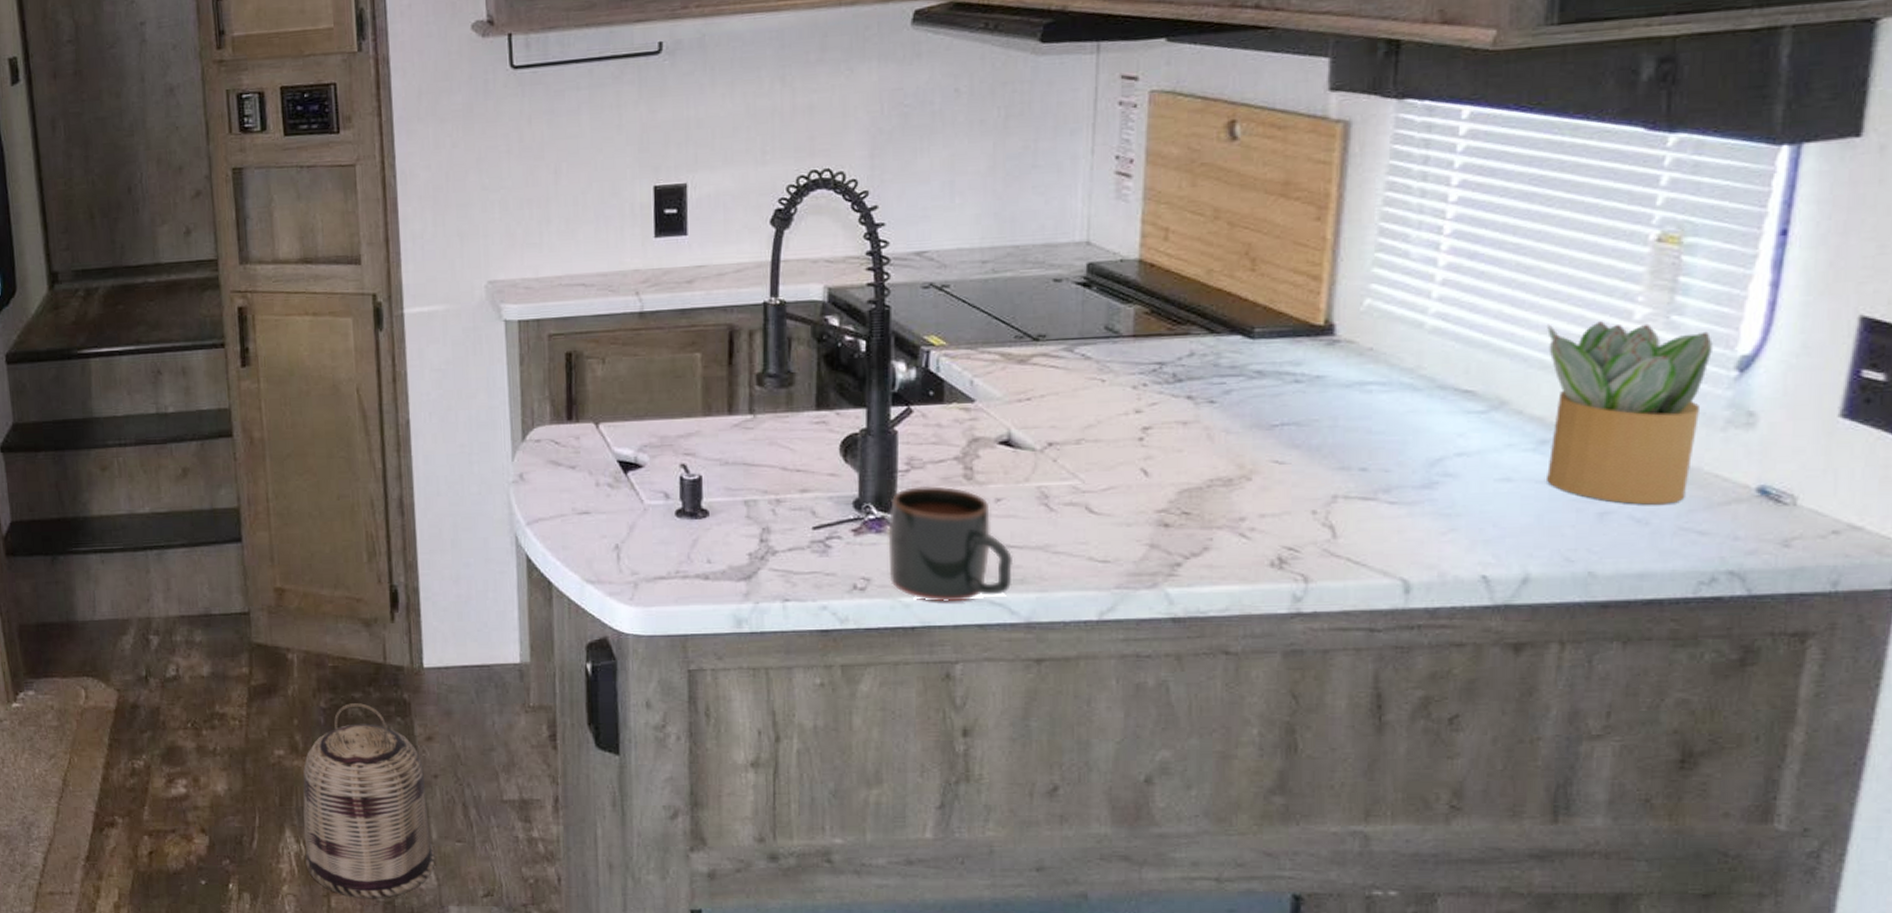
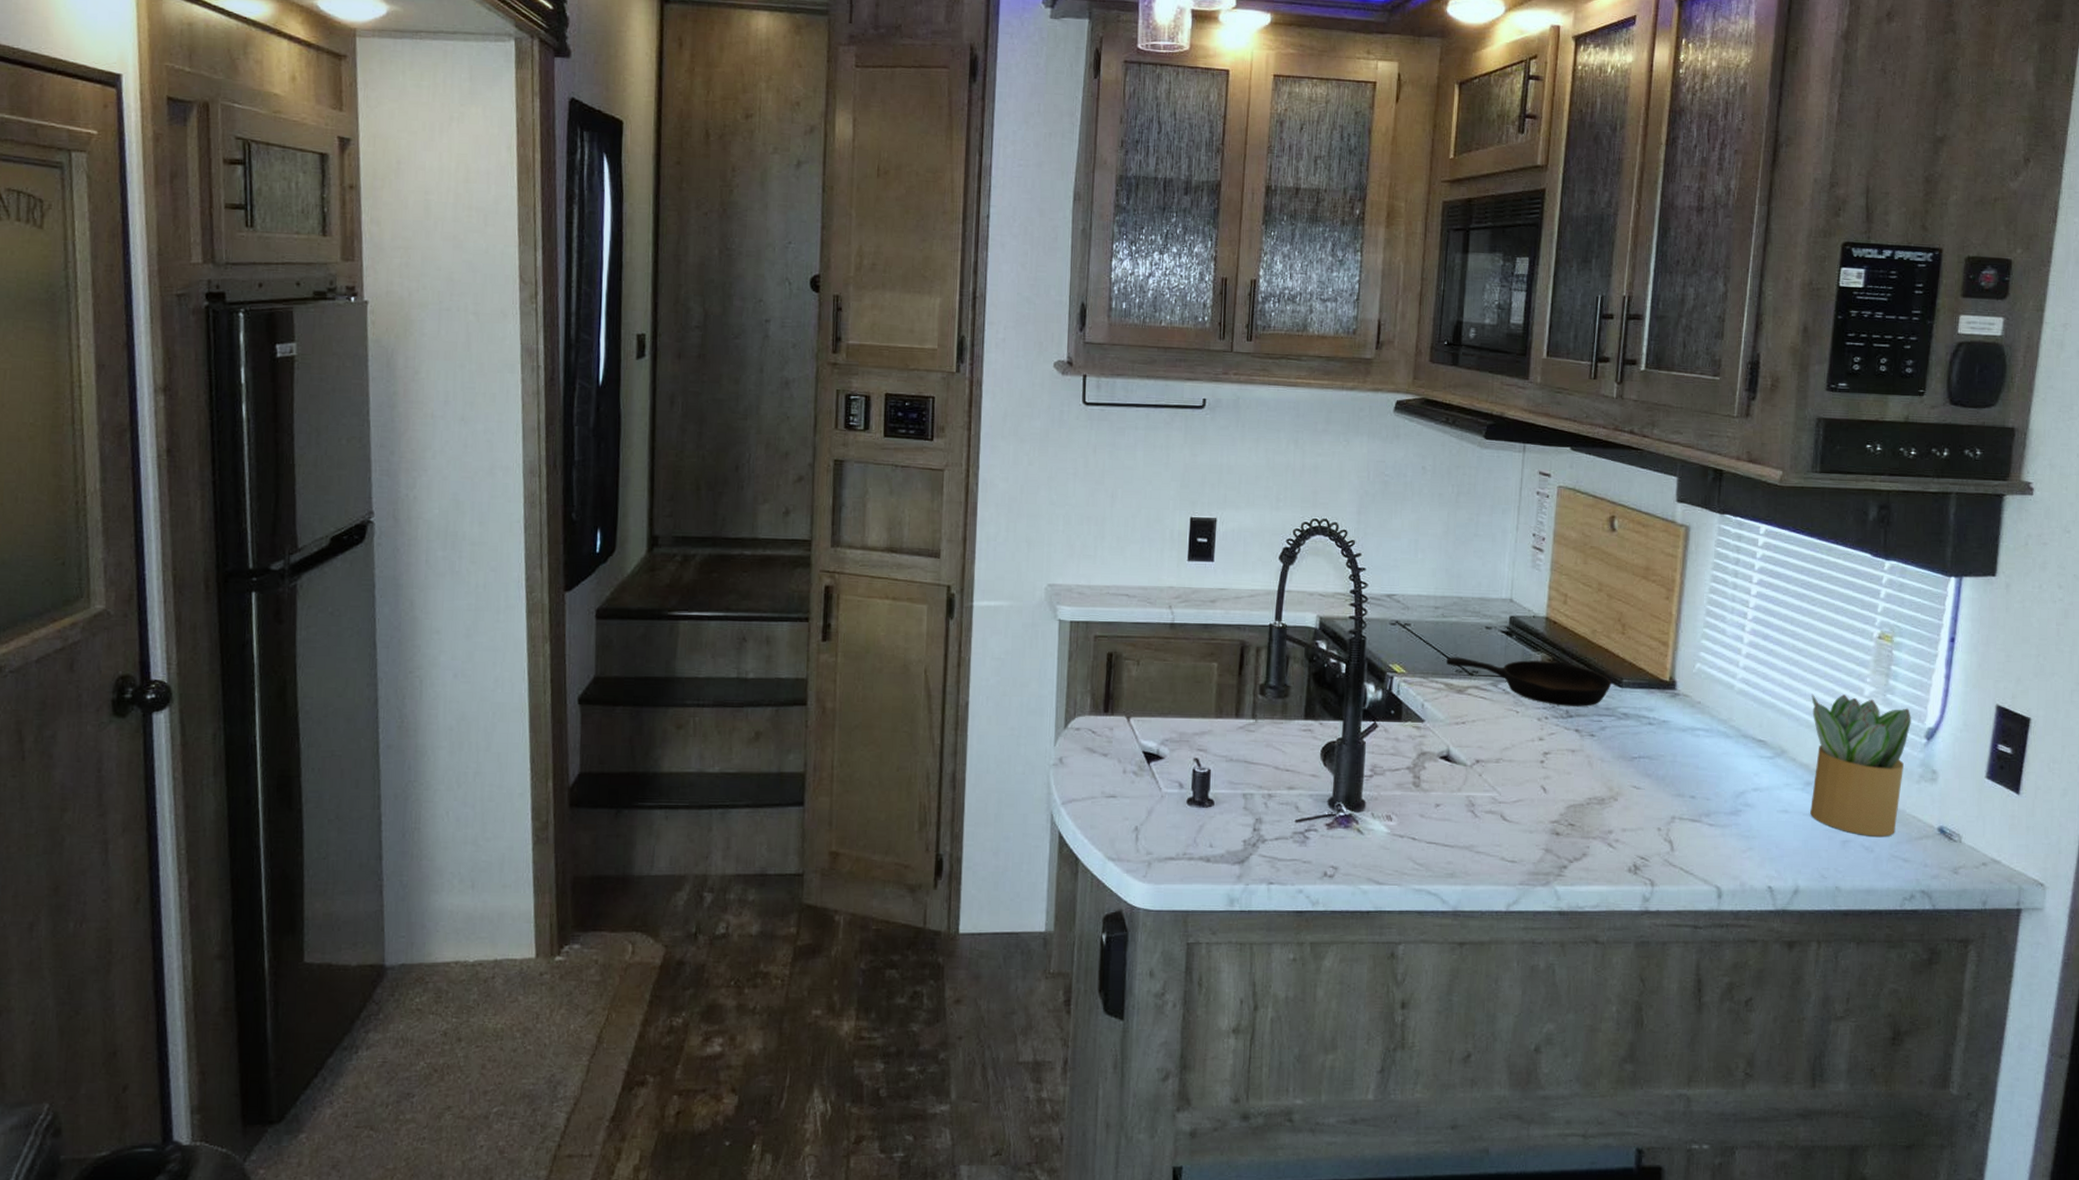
basket: present [303,703,435,899] -> none [830,965,952,1159]
mug: present [888,486,1014,602] -> none [1352,790,1447,891]
frying pan: none [1000,313,1238,368] -> present [1446,657,1612,706]

